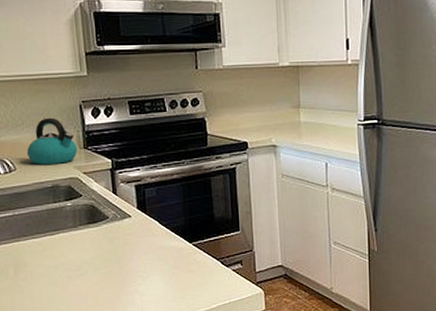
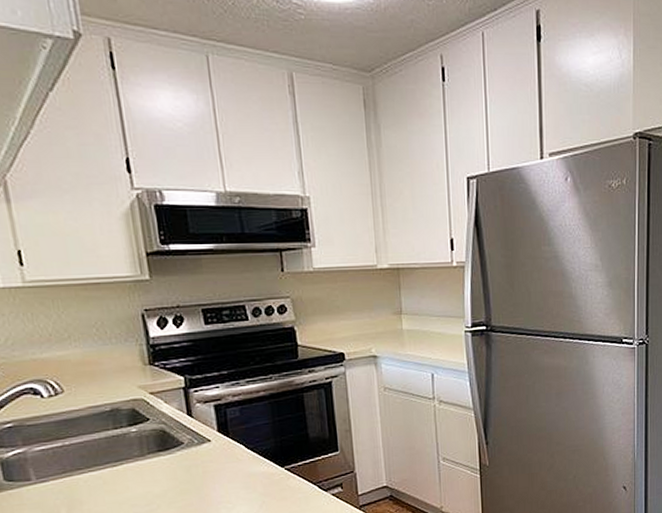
kettle: present [26,117,78,166] -> none [76,329,142,386]

